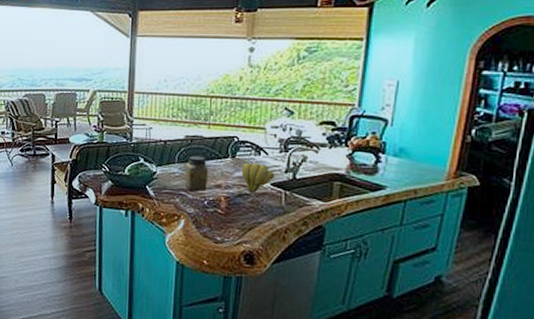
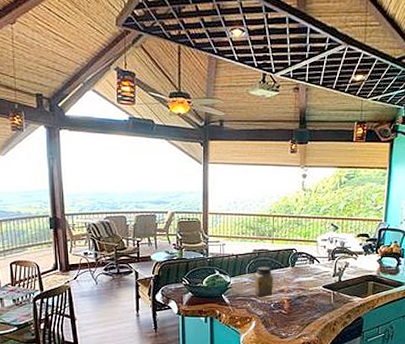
banana bunch: present [241,162,276,194] -> none [299,270,326,295]

